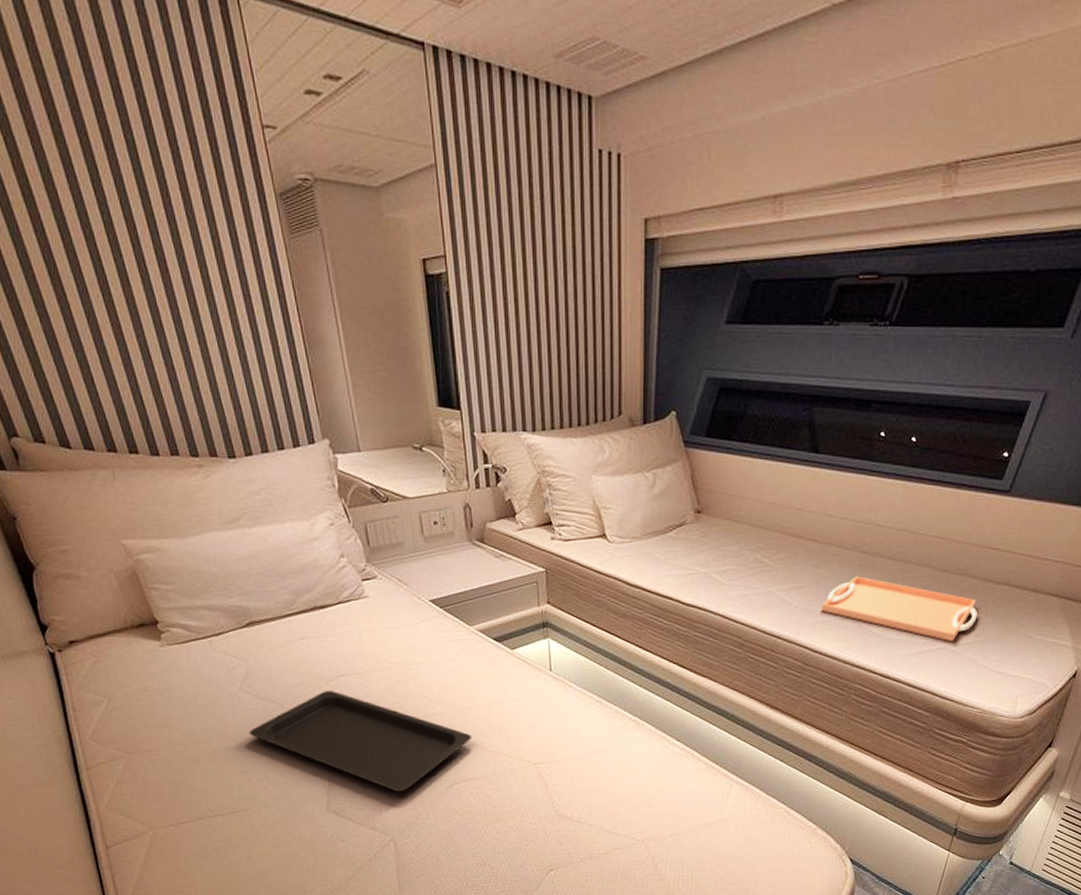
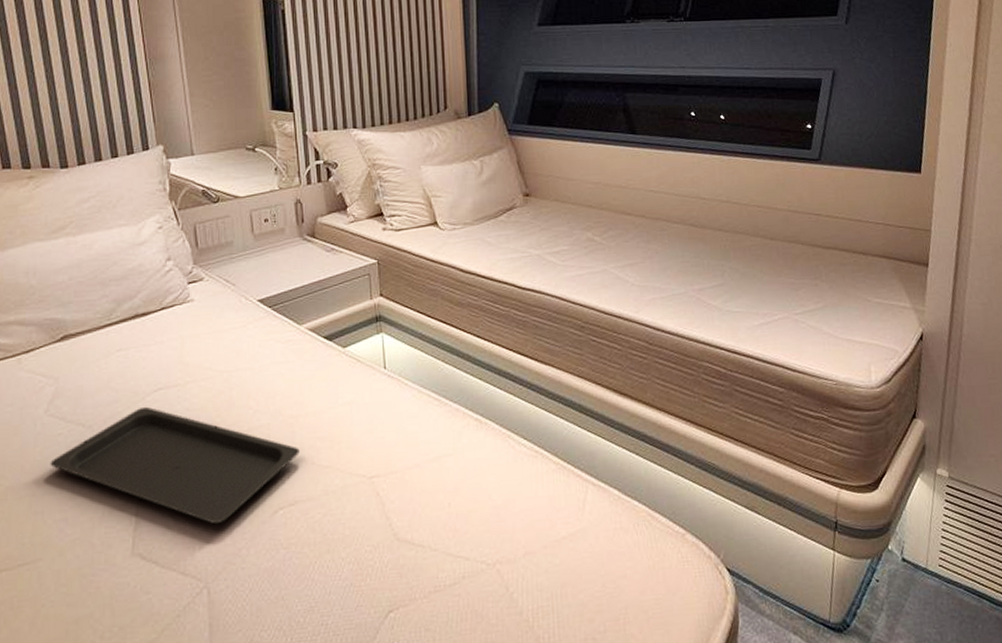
serving tray: present [821,576,979,642] -> none [658,249,814,311]

